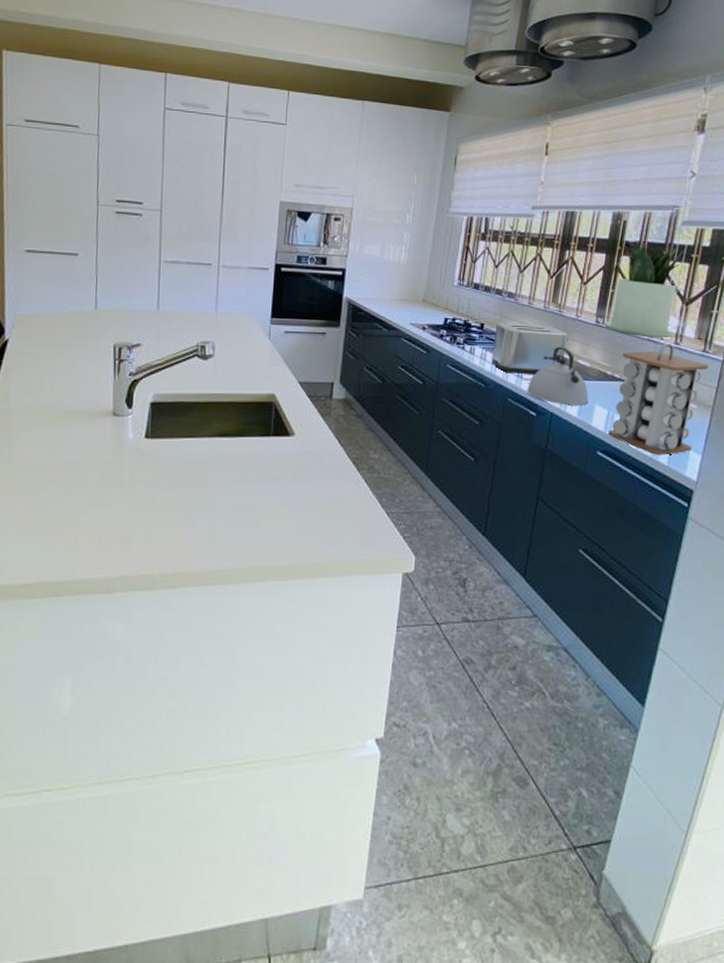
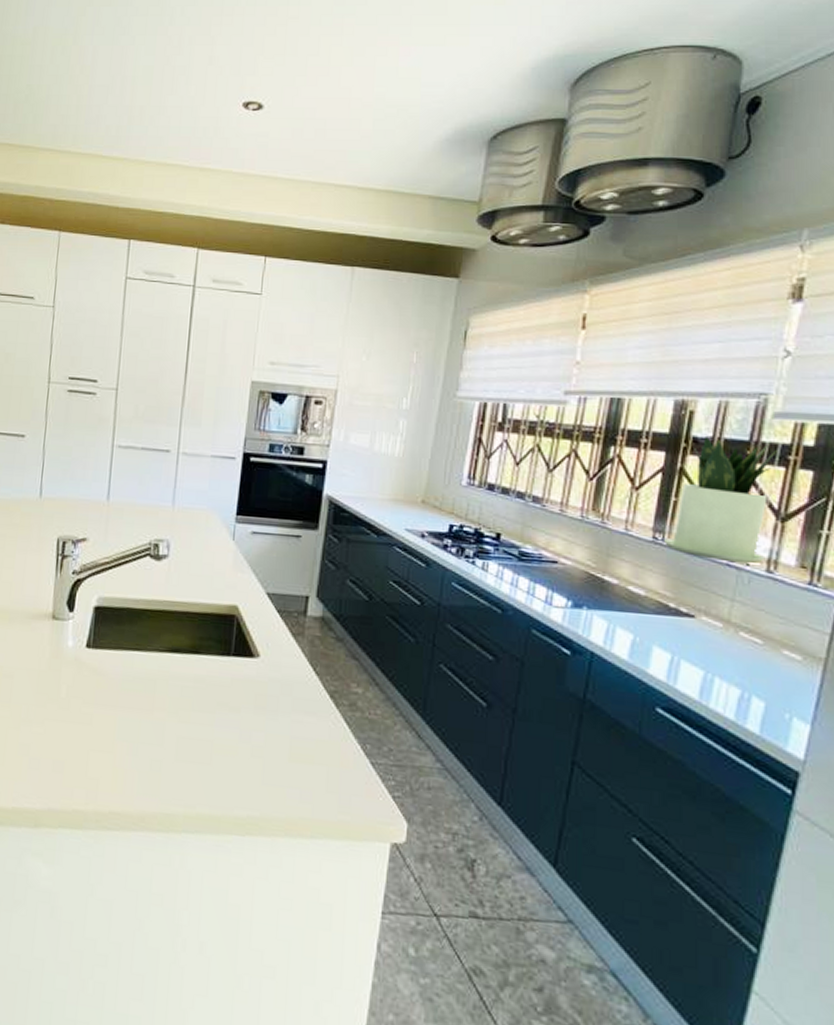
toaster: present [492,322,569,374] -> none [511,533,615,601]
kettle: present [526,346,589,406] -> none [557,566,644,646]
spice rack: present [608,342,709,455] -> none [672,569,819,721]

